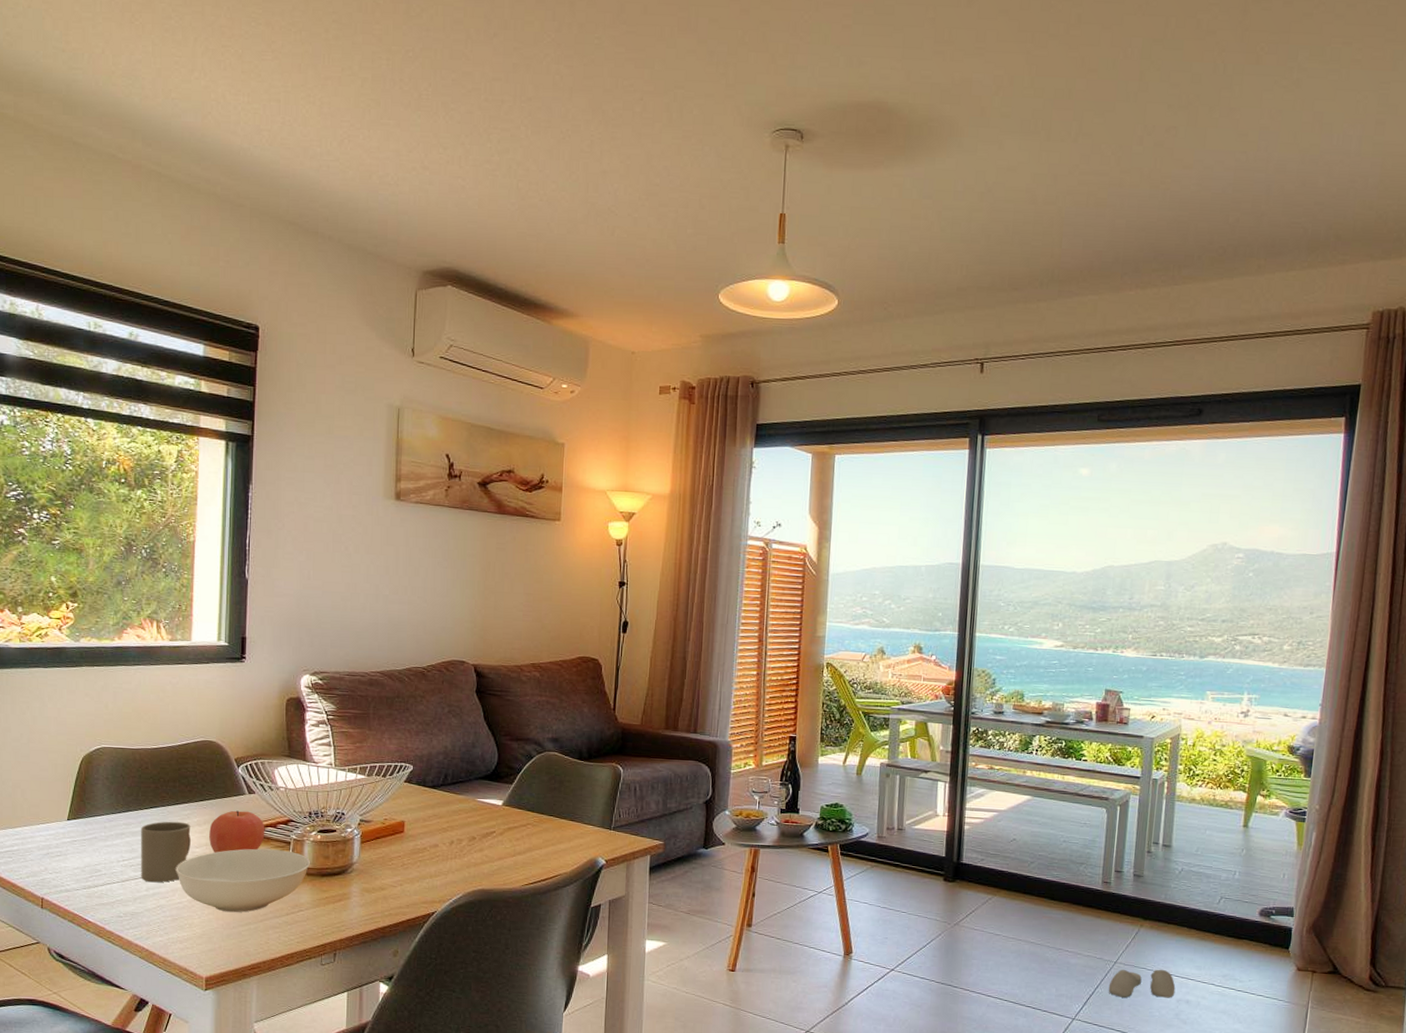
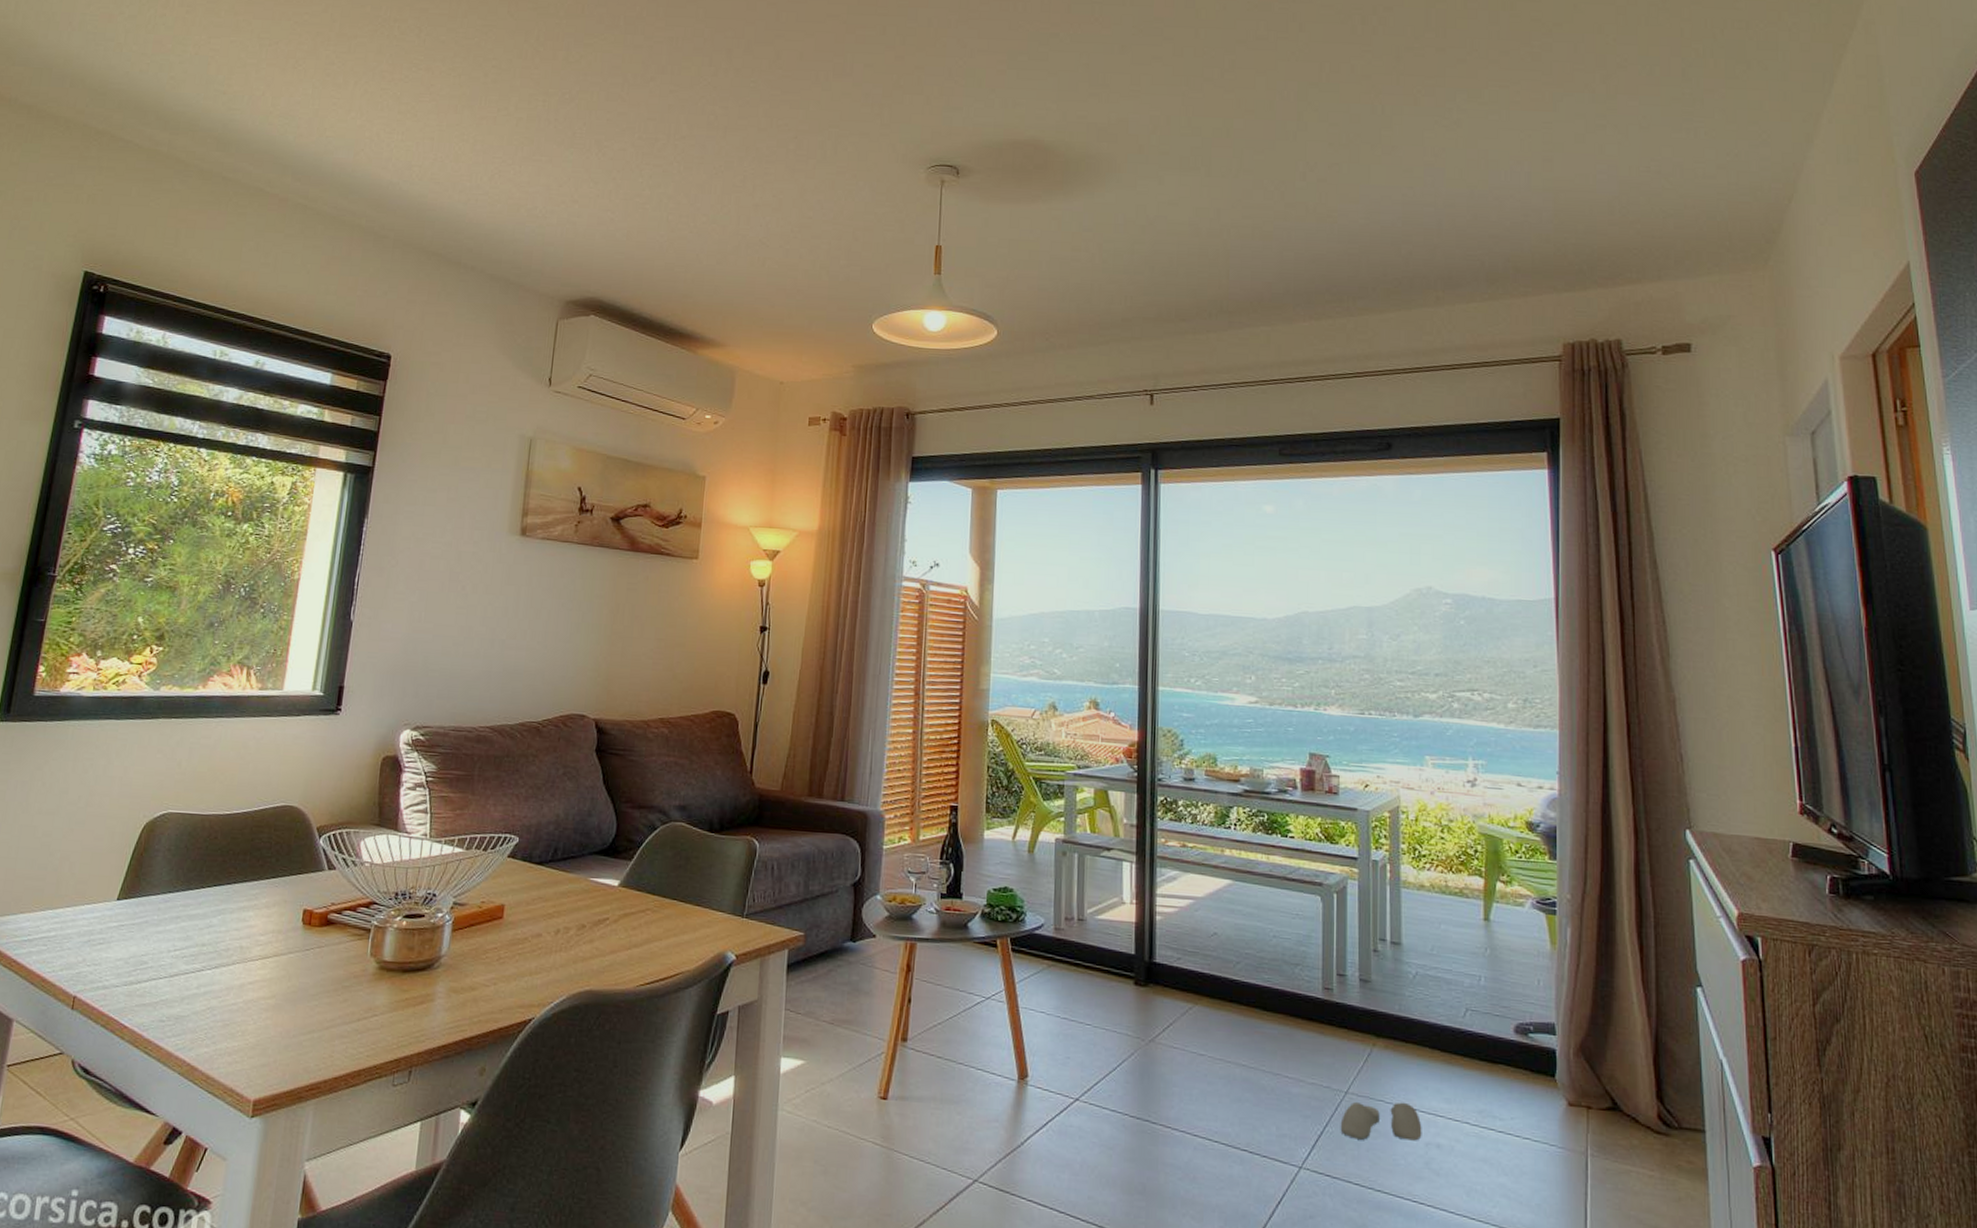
mug: present [141,821,191,883] -> none [193,902,258,979]
bowl: present [176,848,311,913] -> none [234,936,392,1018]
fruit: present [209,810,265,853] -> none [277,889,343,942]

